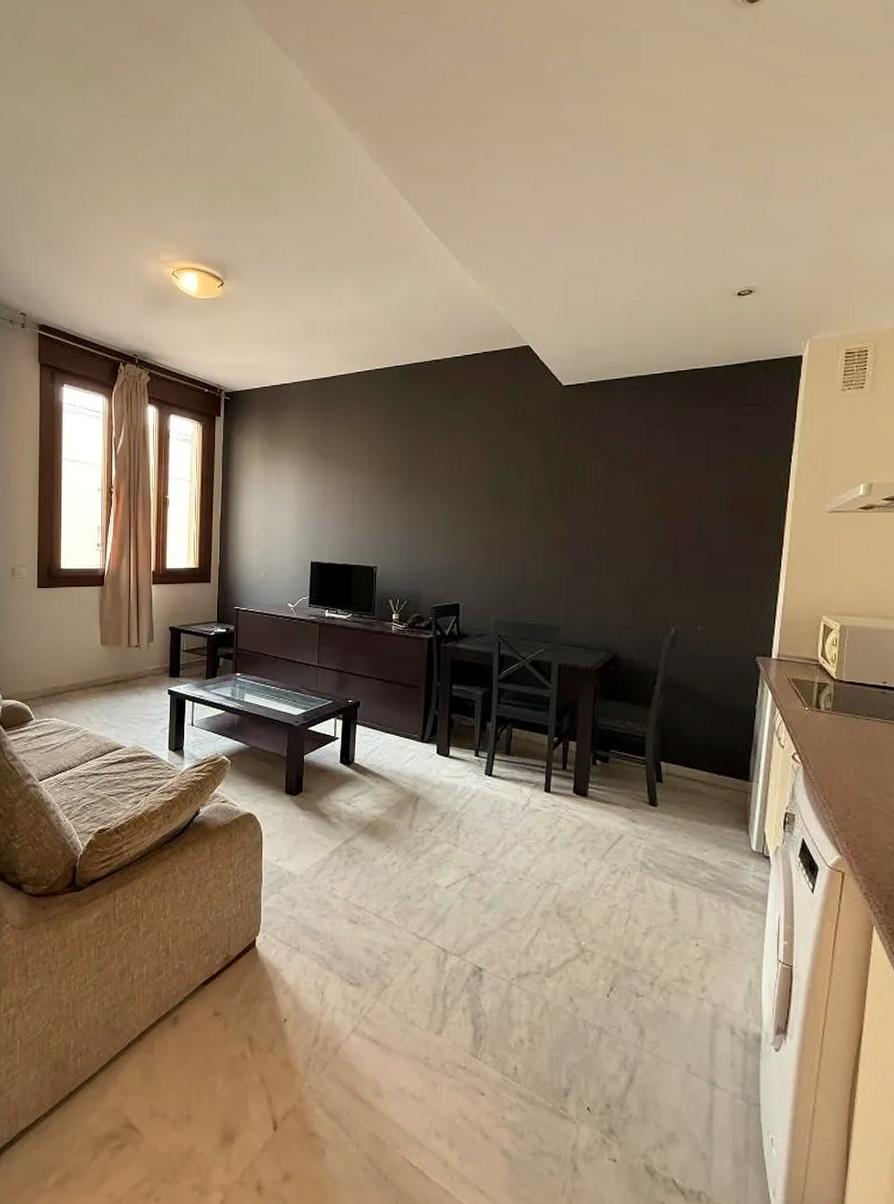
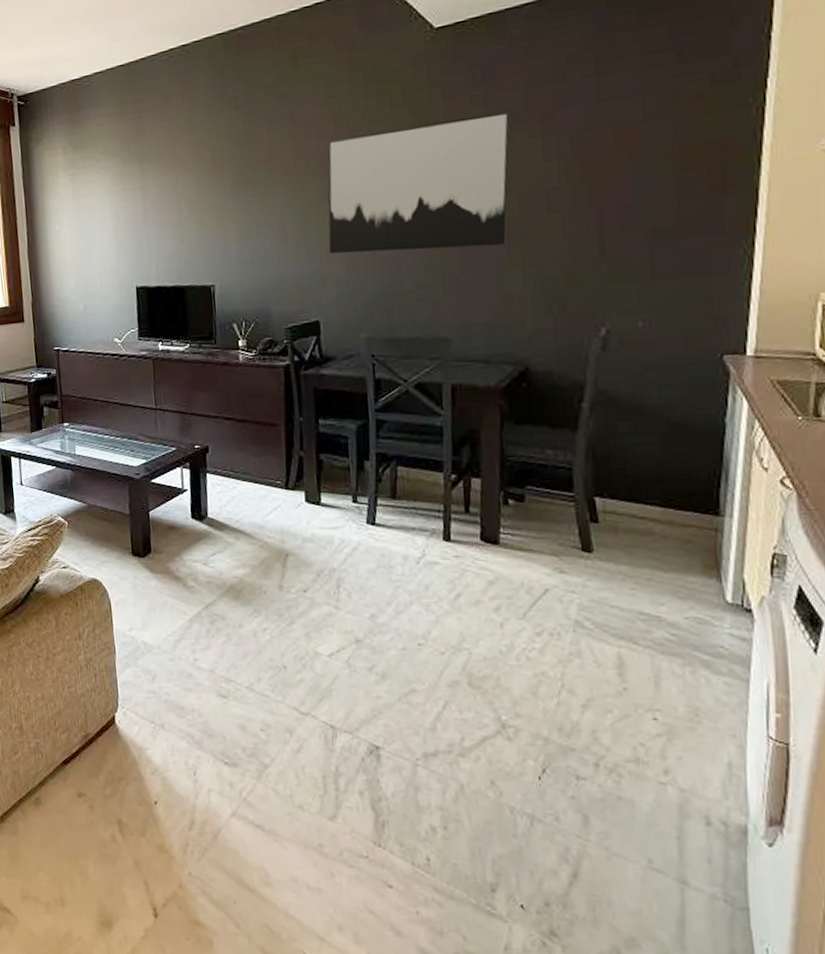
wall art: none [471,455,614,558] -> present [328,111,511,254]

